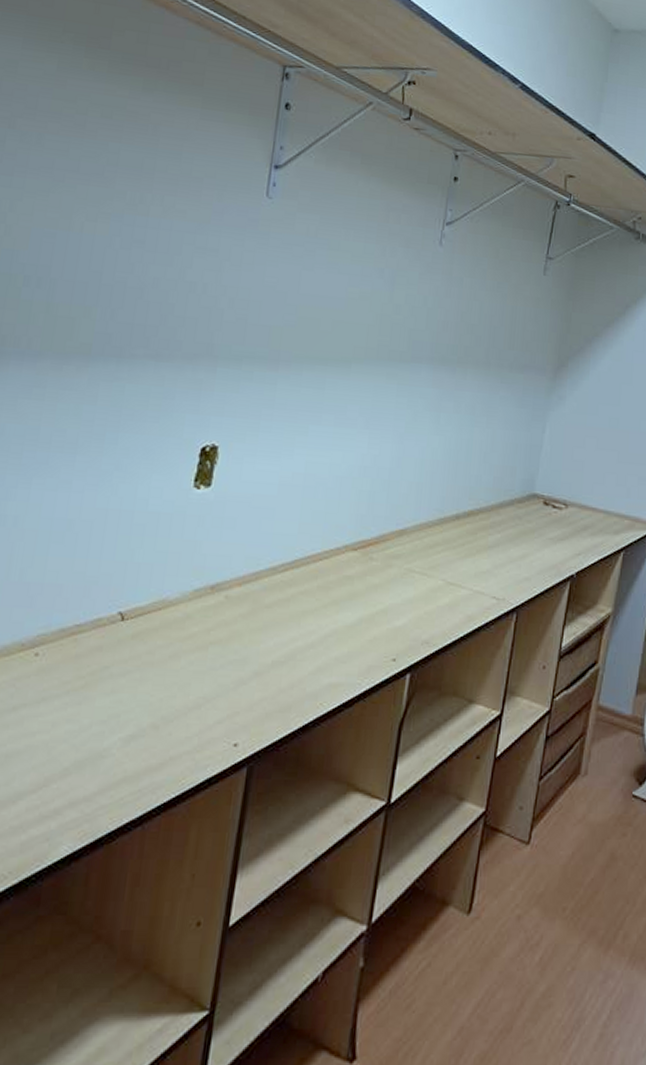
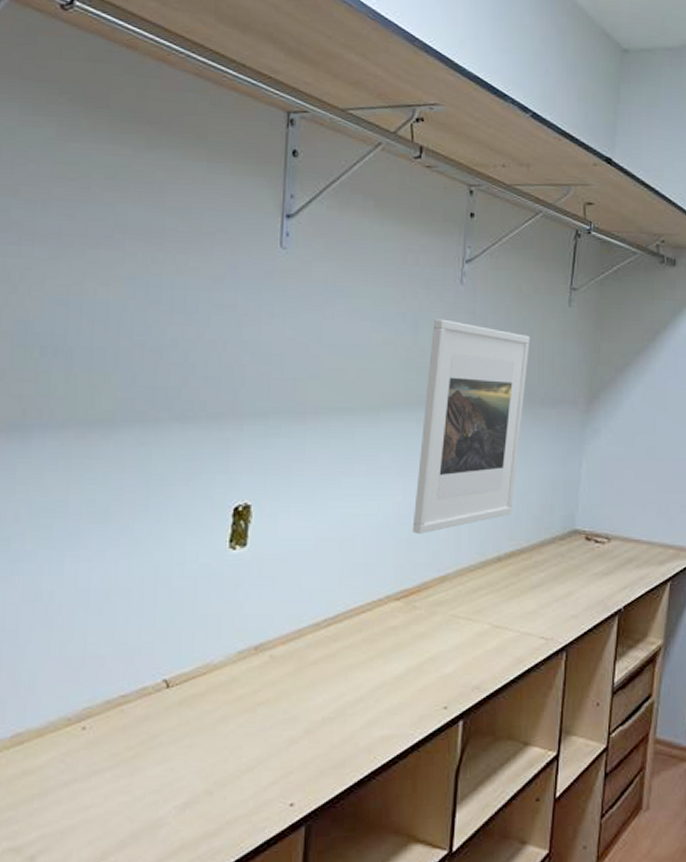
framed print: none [374,277,504,487] -> present [412,318,530,534]

